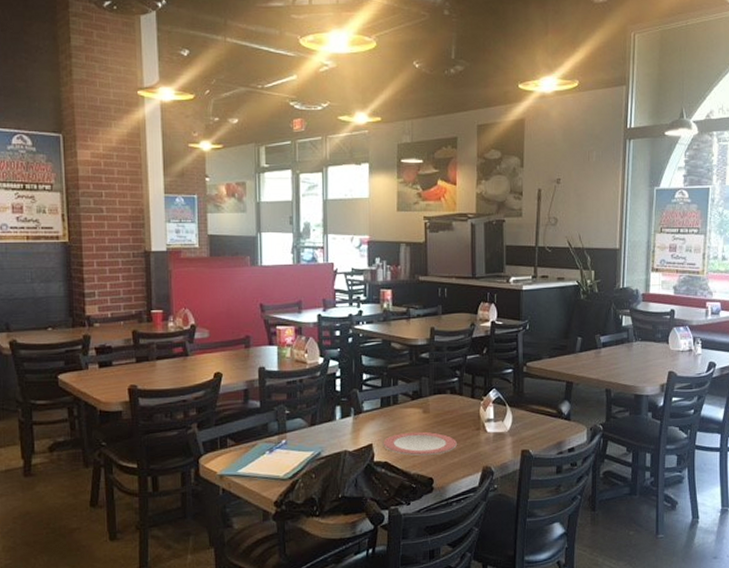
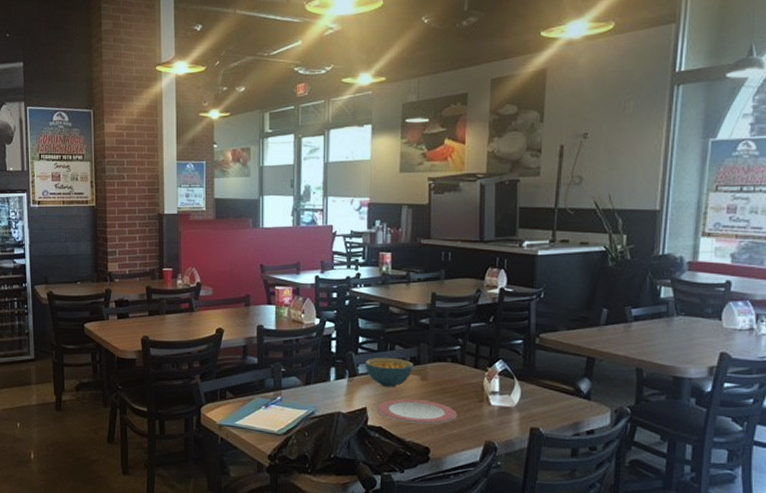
cereal bowl: none [370,392,416,423] -> present [366,357,414,388]

